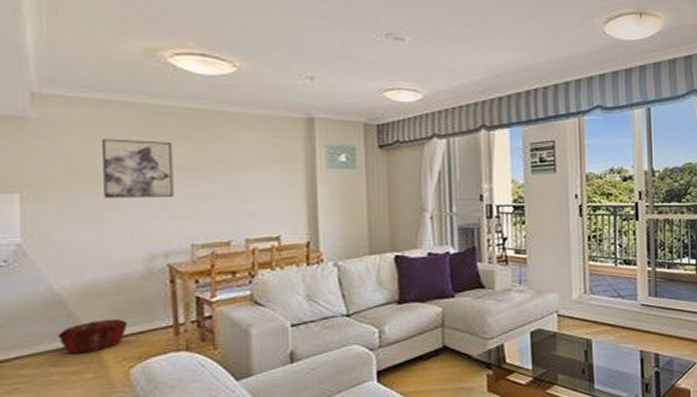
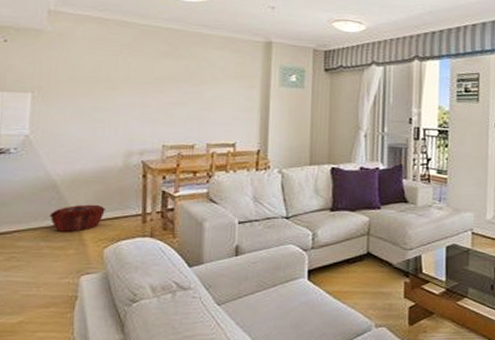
wall art: present [103,138,174,199] -> none [97,51,155,103]

